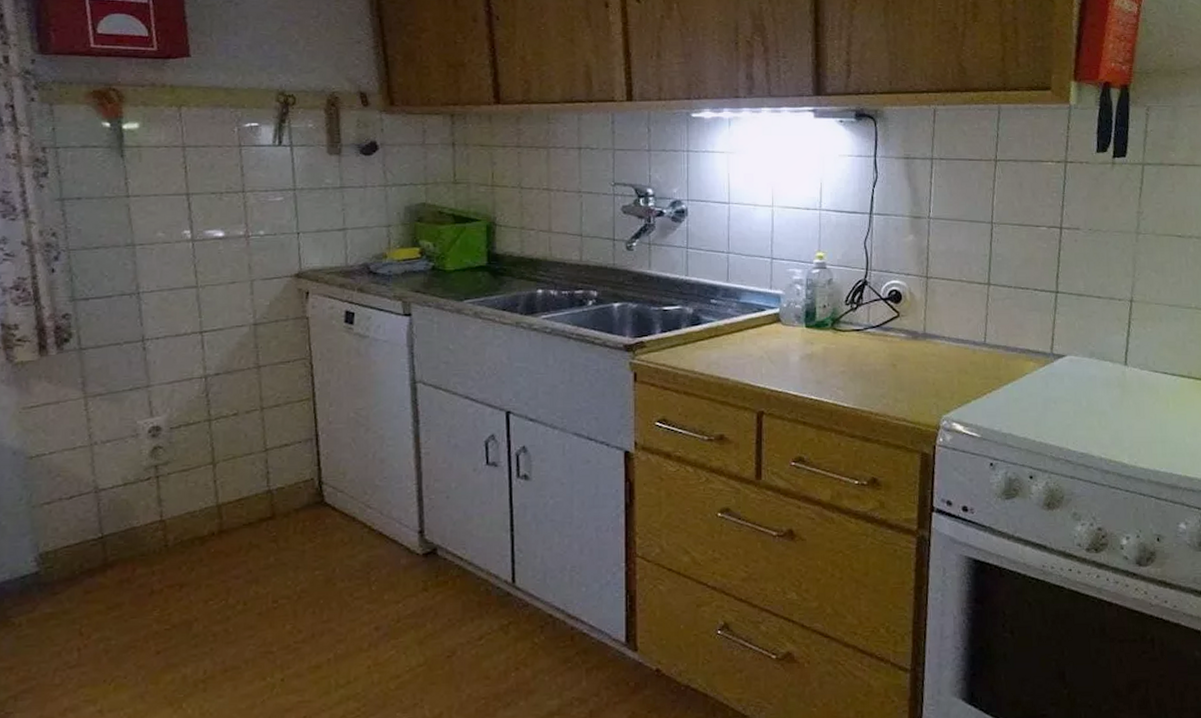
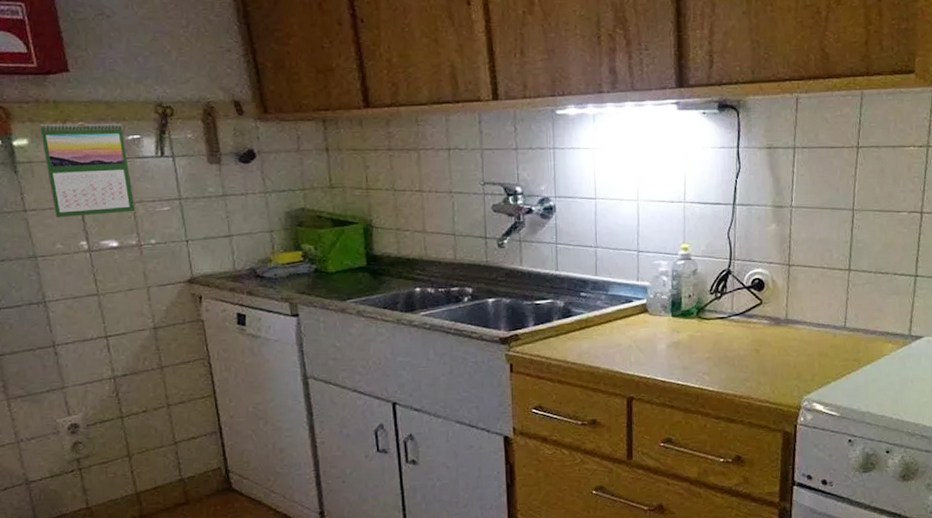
calendar: none [153,108,246,205] -> present [40,122,136,218]

